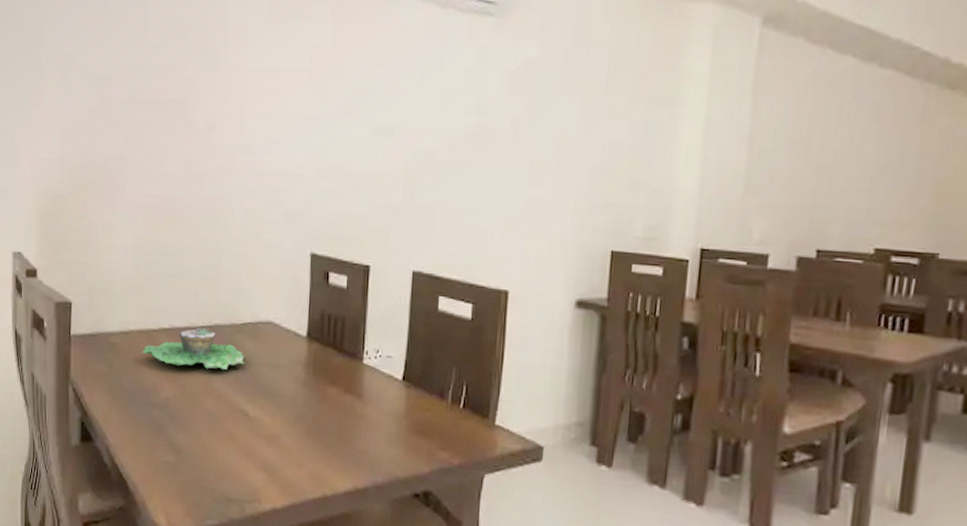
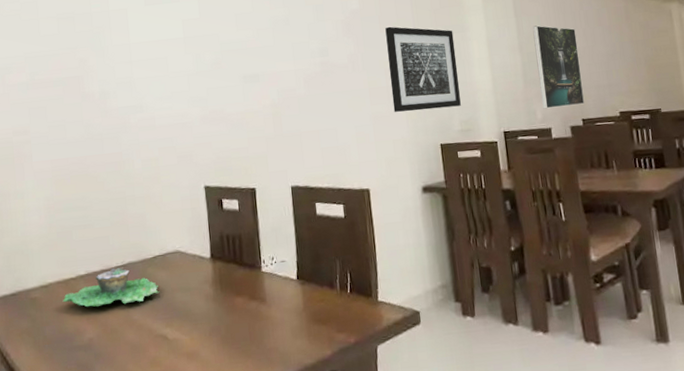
wall art: none [558,87,659,206] -> present [385,26,461,112]
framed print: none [763,112,838,231] -> present [532,25,584,109]

